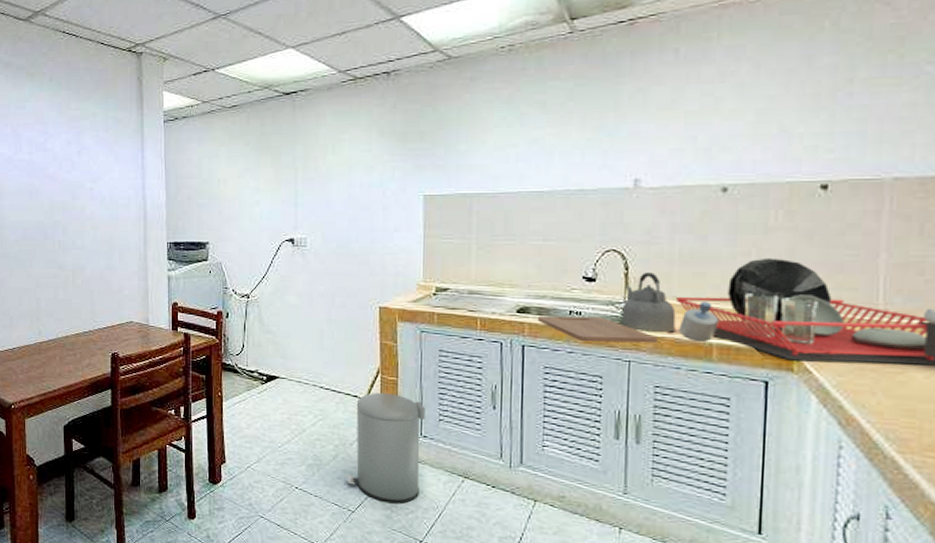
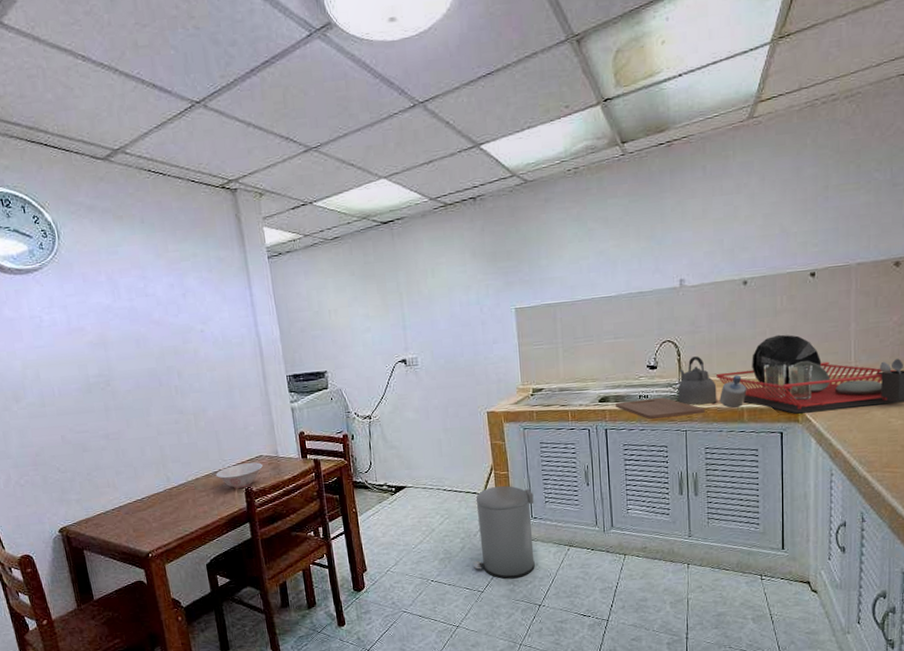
bowl: none [85,327,132,353] -> present [215,462,263,489]

